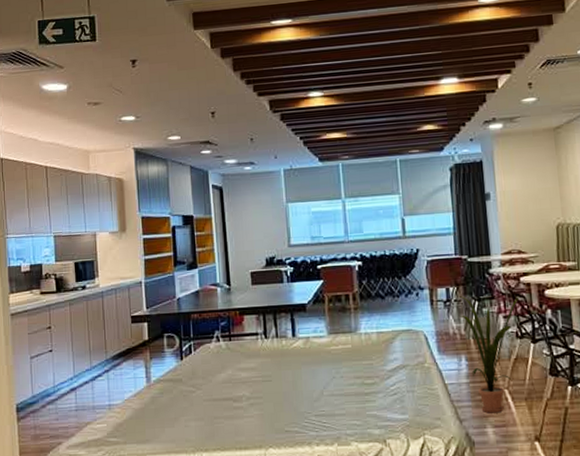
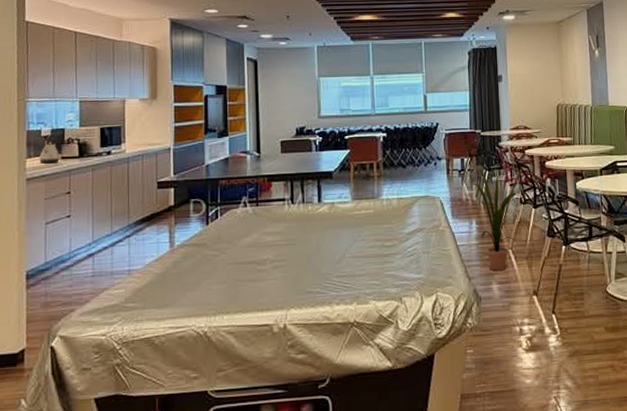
kettle: none [21,270,40,299] -> present [39,135,60,164]

